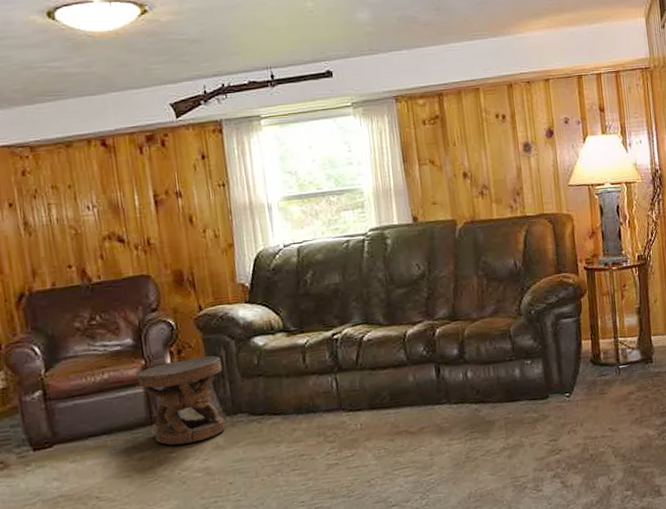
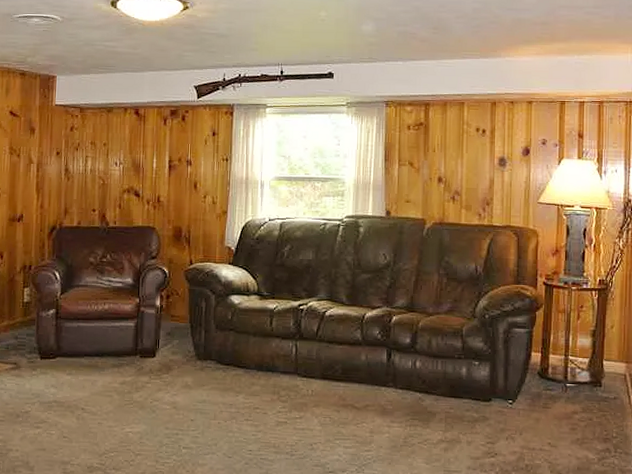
side table: present [137,355,226,446] -> none [131,304,201,378]

